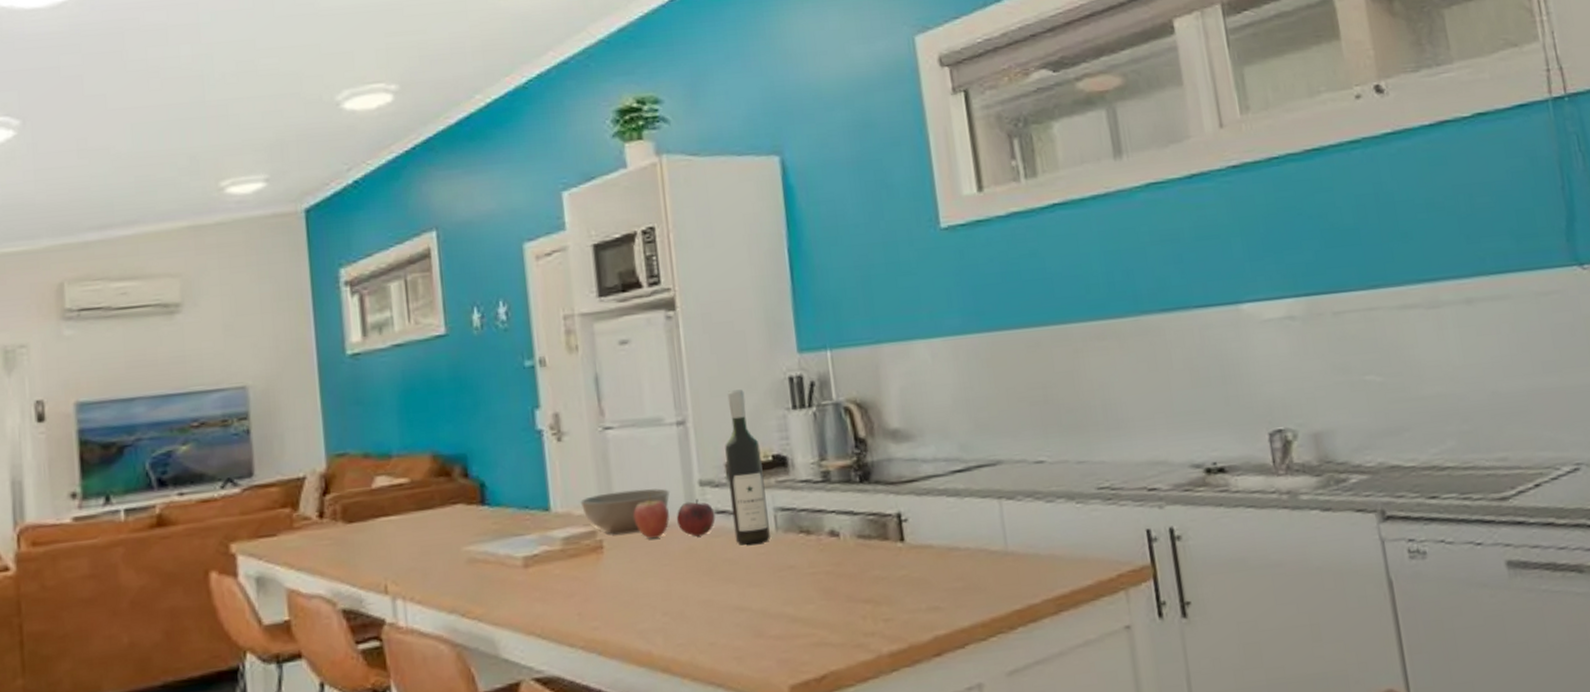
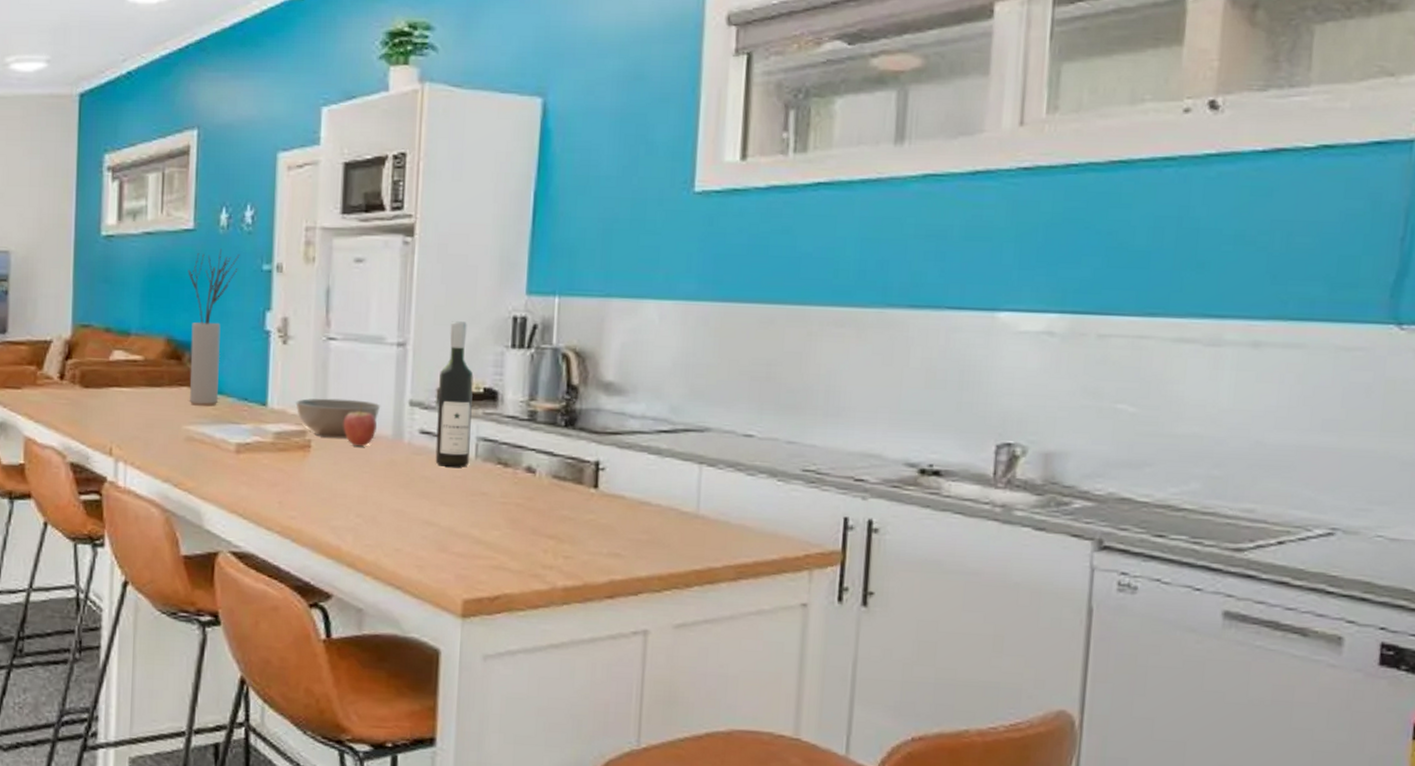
vase: none [445,351,499,524] -> present [188,249,240,407]
fruit: present [676,499,716,537] -> none [382,417,420,452]

